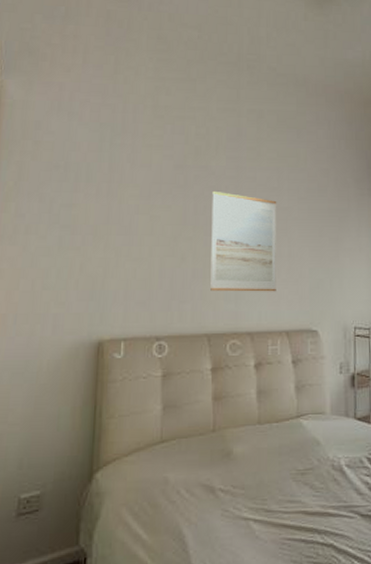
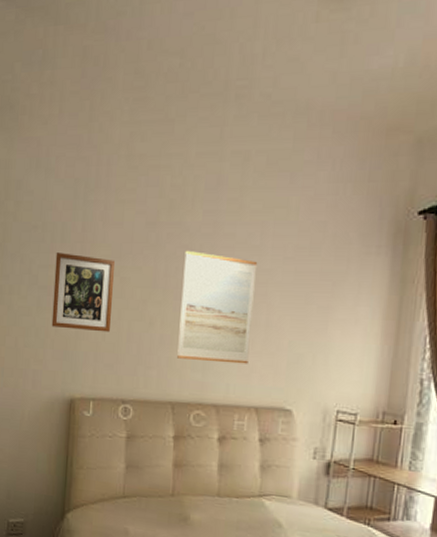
picture frame: none [75,192,145,269] -> present [51,253,116,333]

